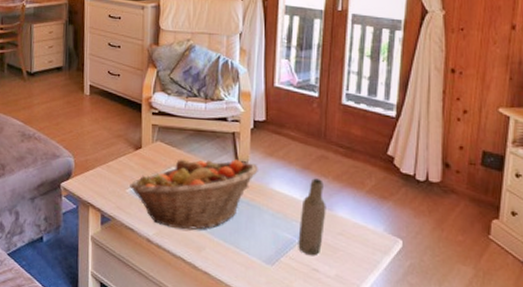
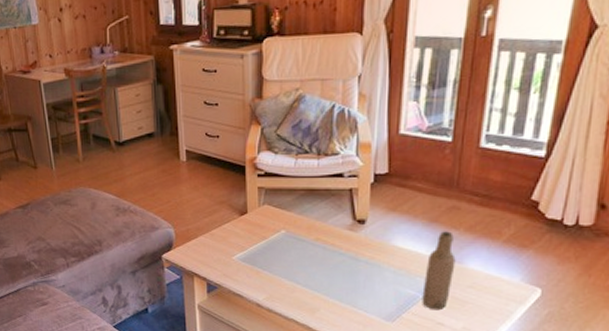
fruit basket: present [130,159,258,230] -> none [236,217,379,293]

